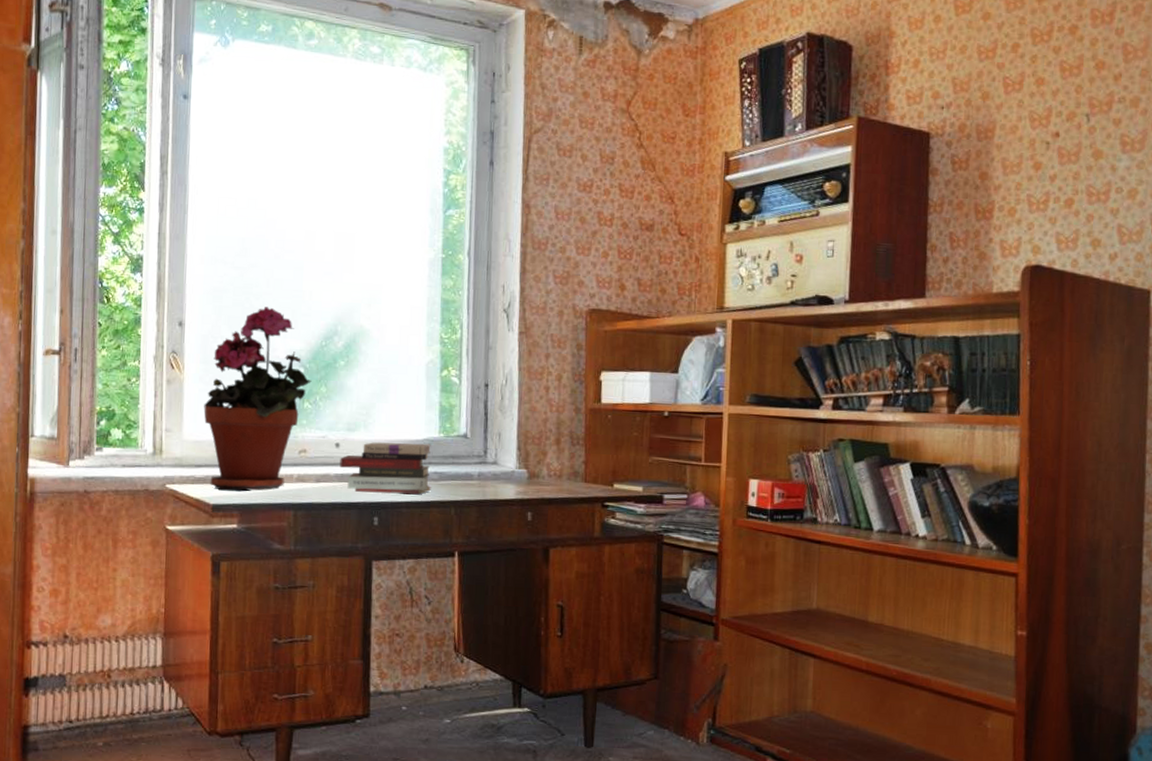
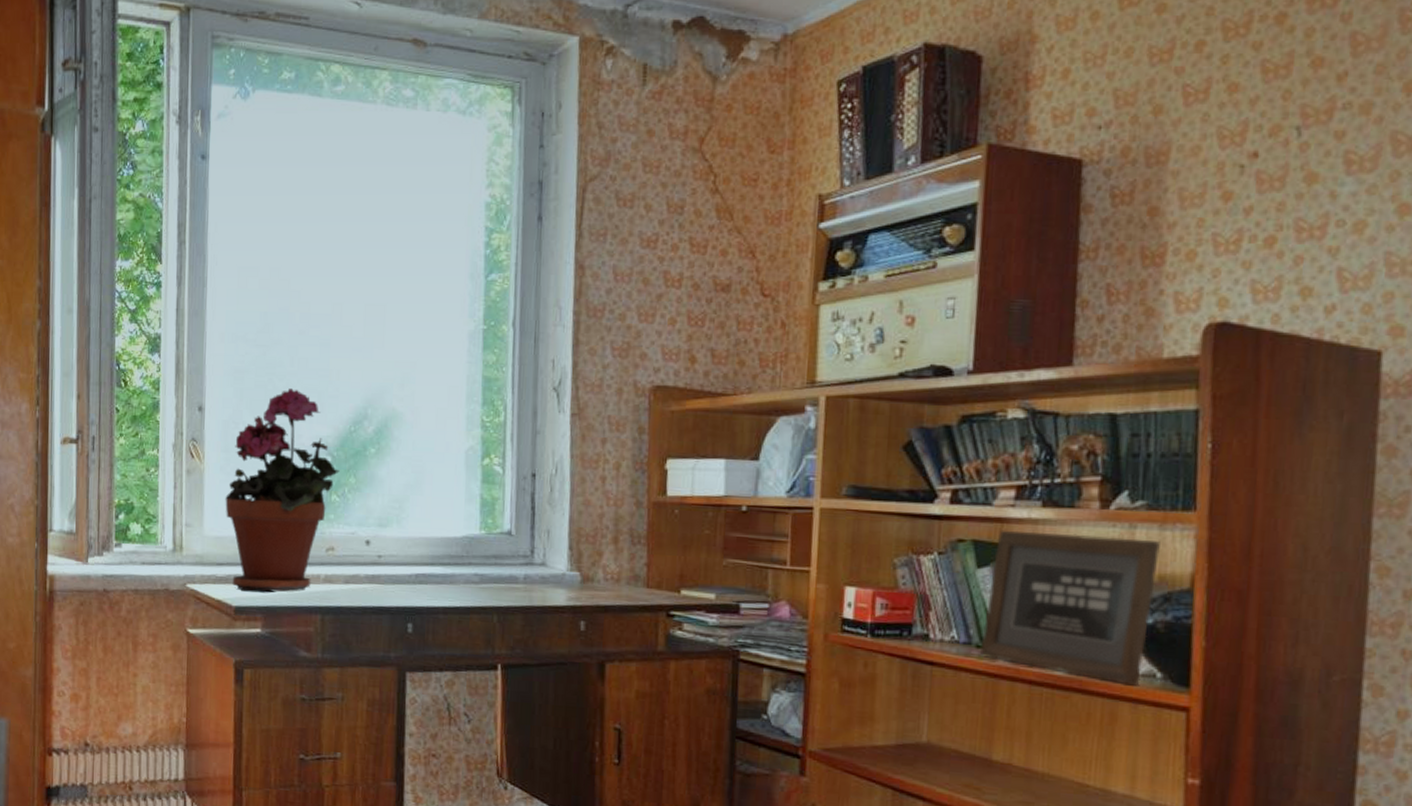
books: present [340,442,431,495] -> none [370,539,471,599]
picture frame: none [857,431,994,556] -> present [979,529,1160,685]

